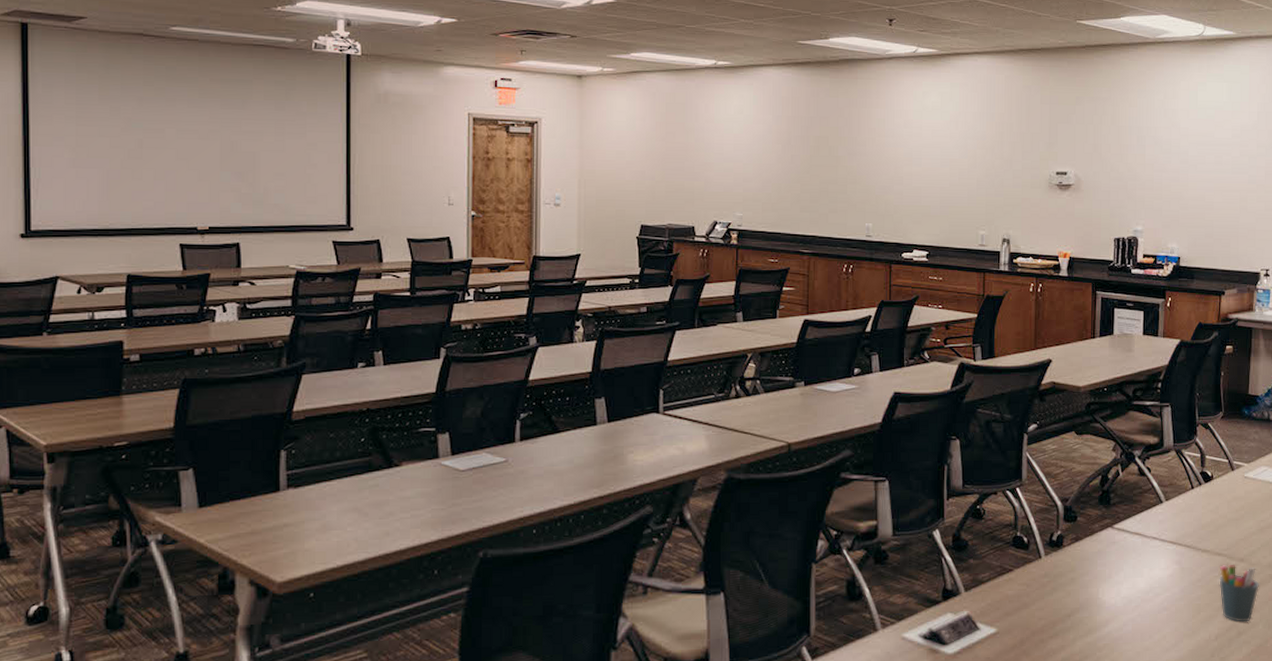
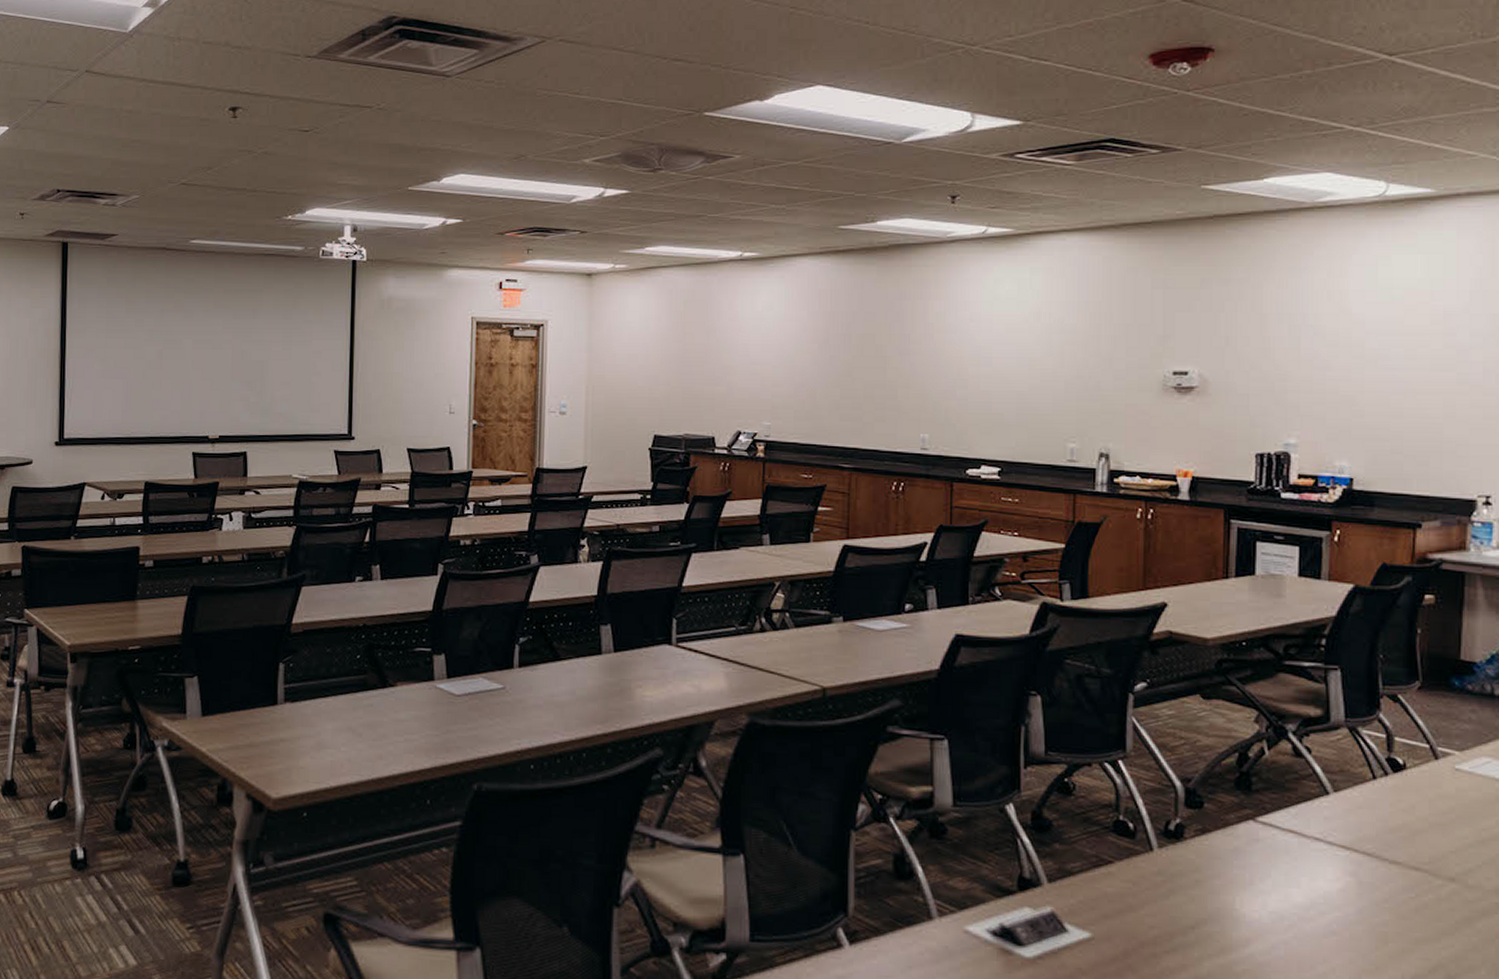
pen holder: present [1219,565,1259,622] -> none [1417,884,1480,964]

